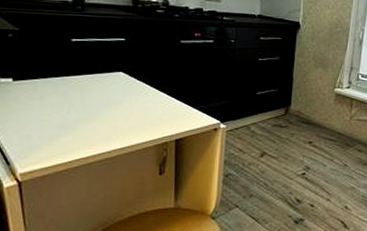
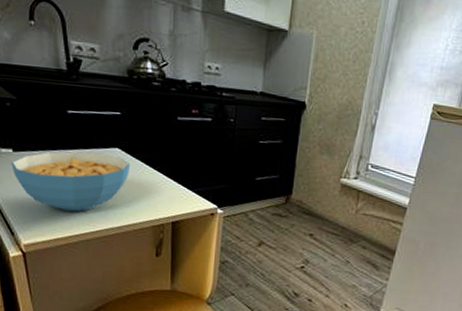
cereal bowl: none [10,77,134,137] -> present [11,151,131,212]

